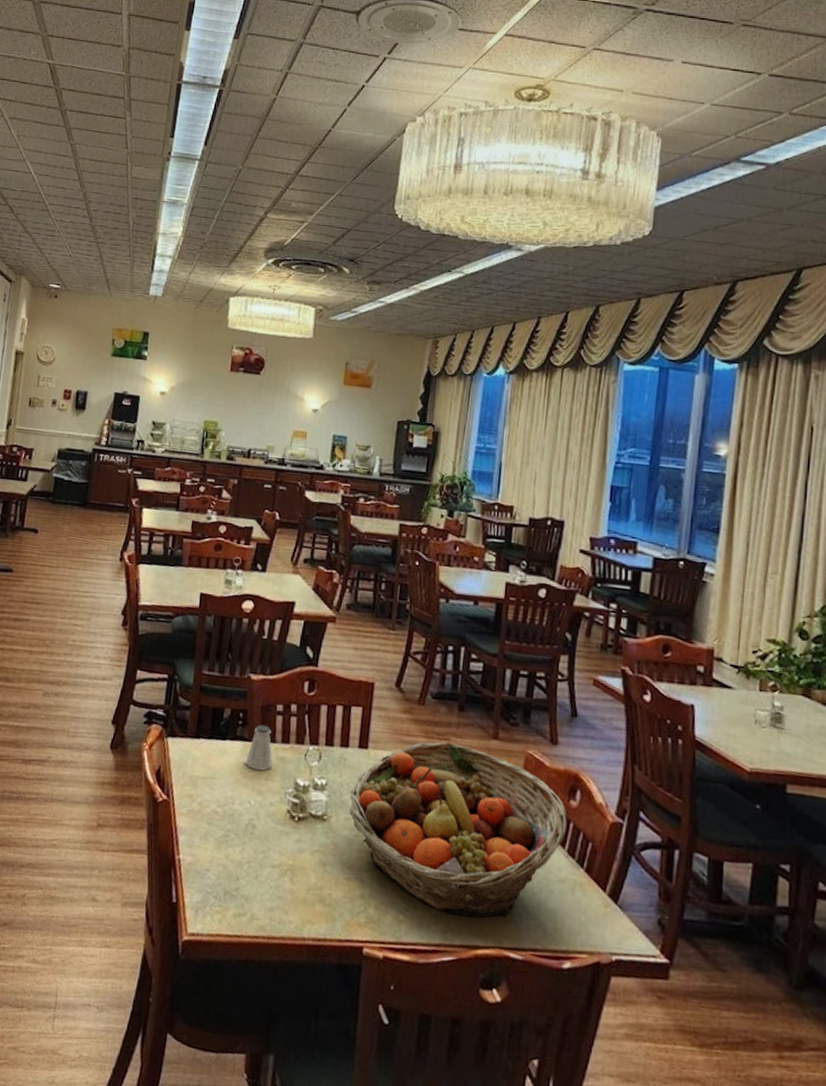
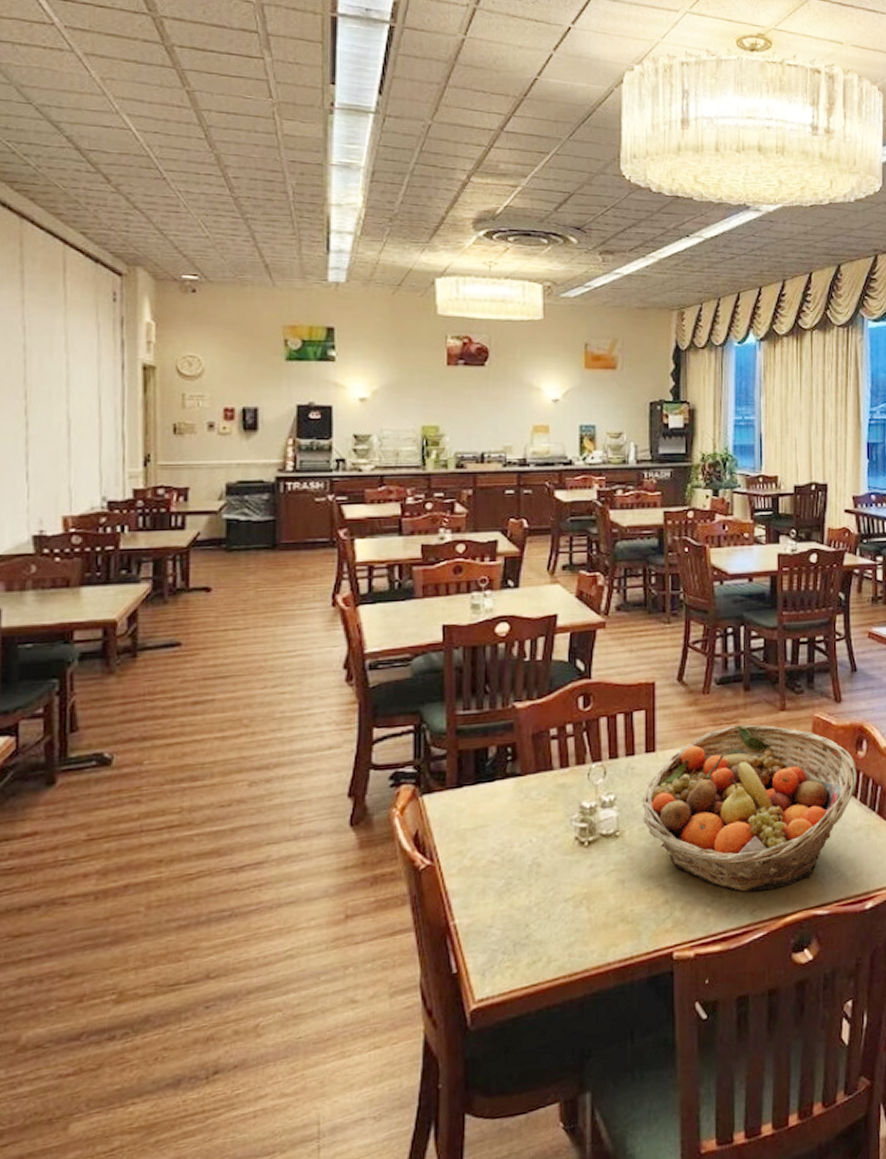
saltshaker: present [245,724,273,771] -> none [520,754,553,805]

